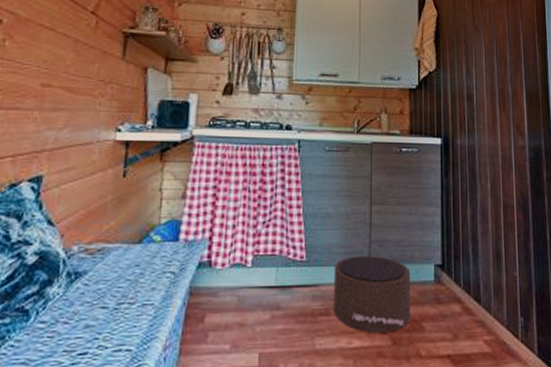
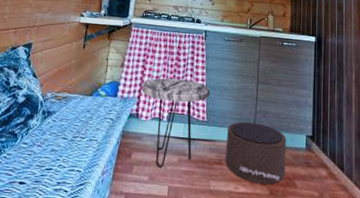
side table: none [214,208,308,330] -> present [141,78,210,168]

